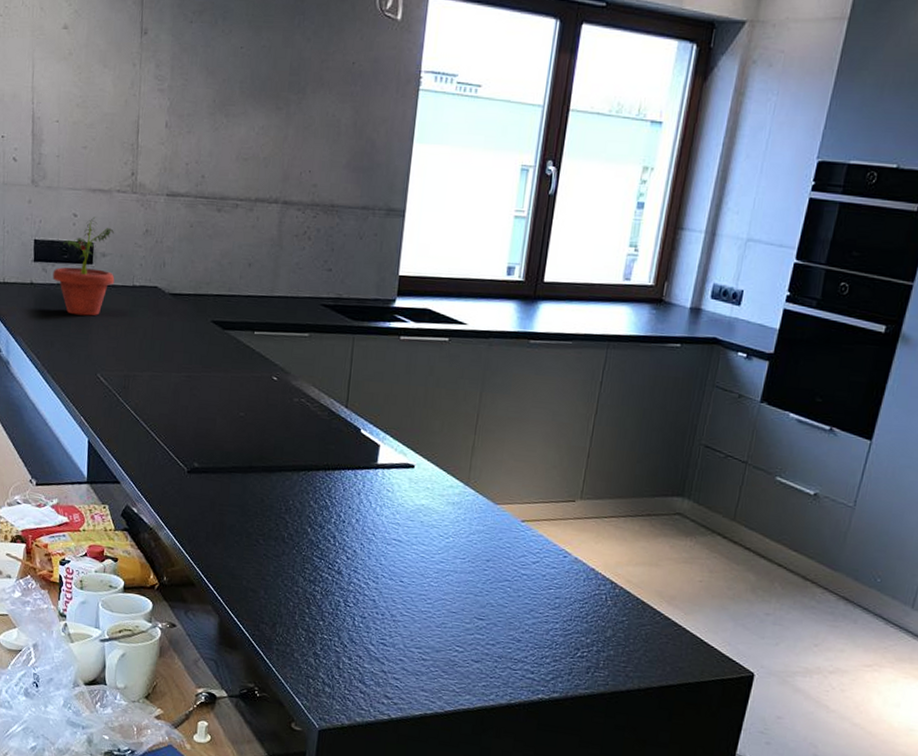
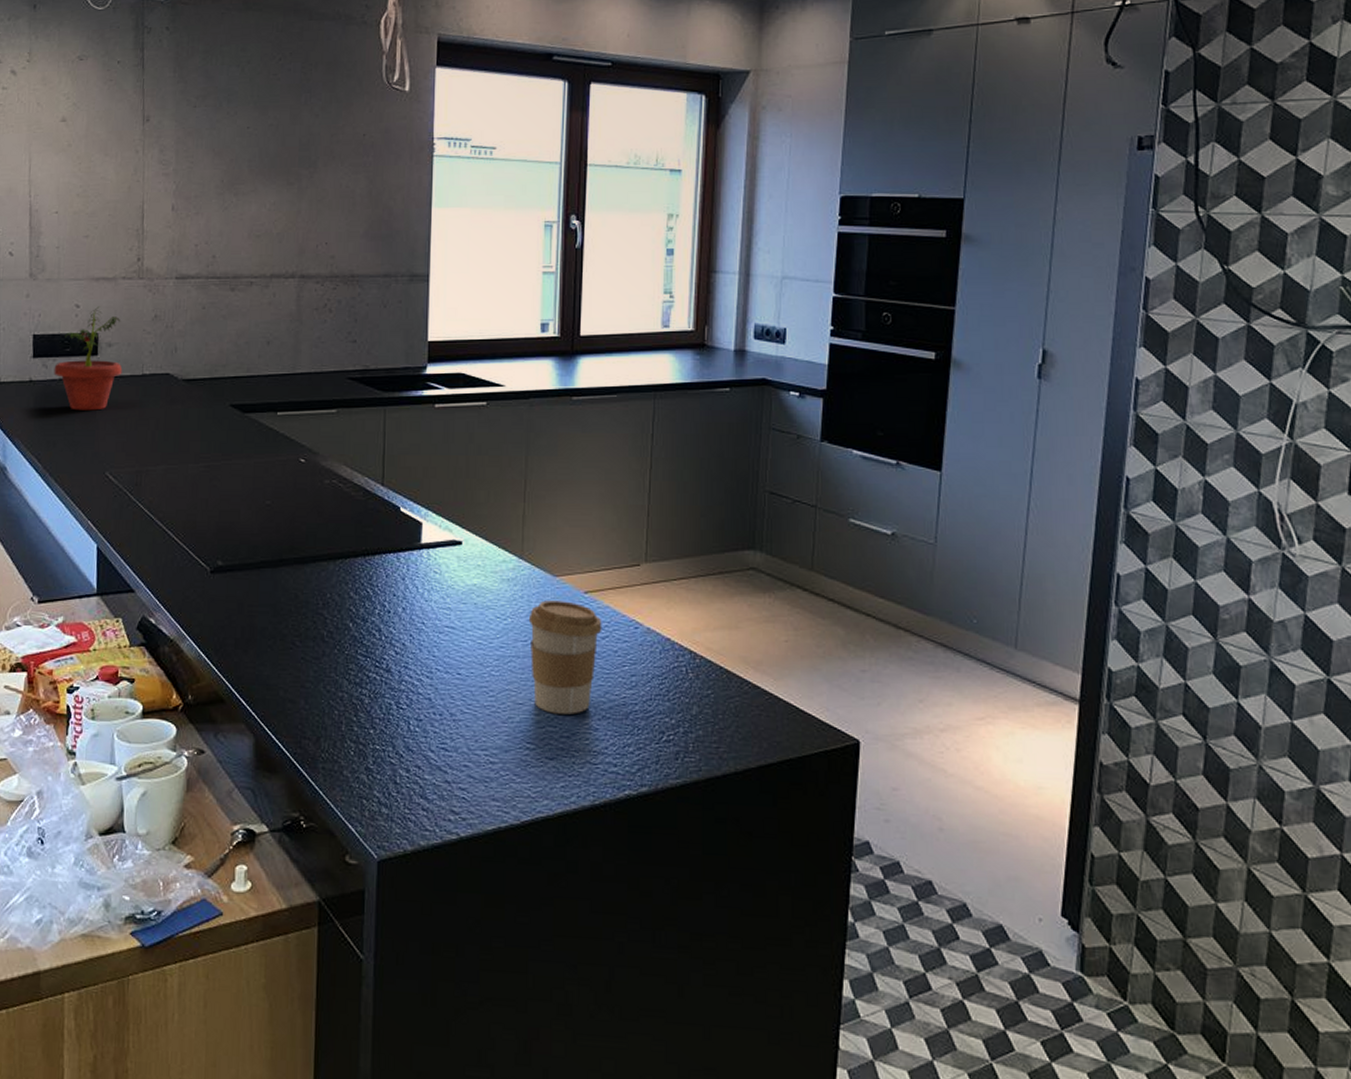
coffee cup: none [466,524,535,626] -> present [528,600,602,715]

